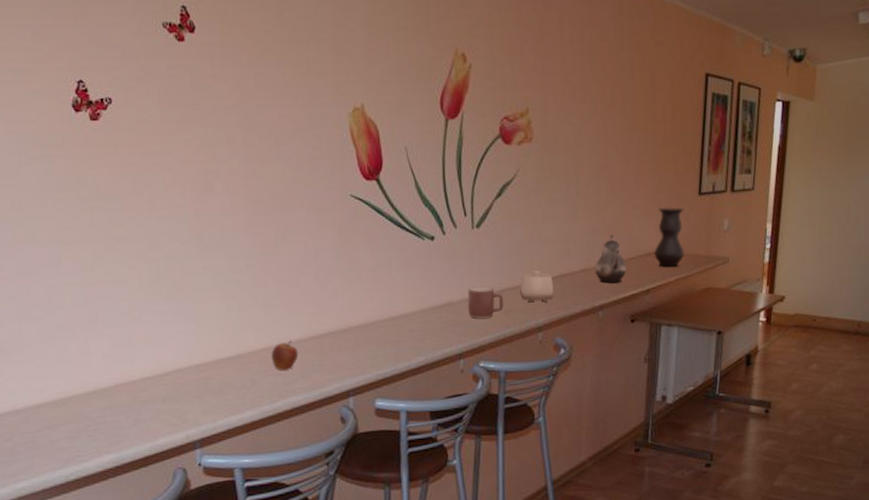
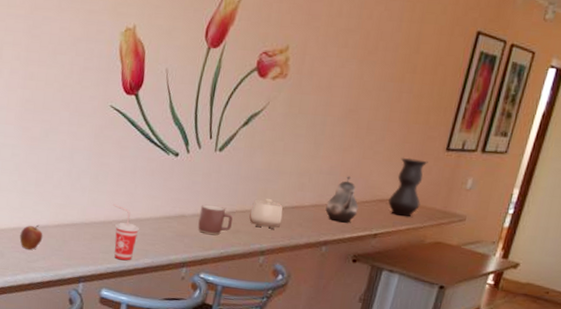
beverage cup: none [372,302,406,364] -> present [113,203,139,261]

